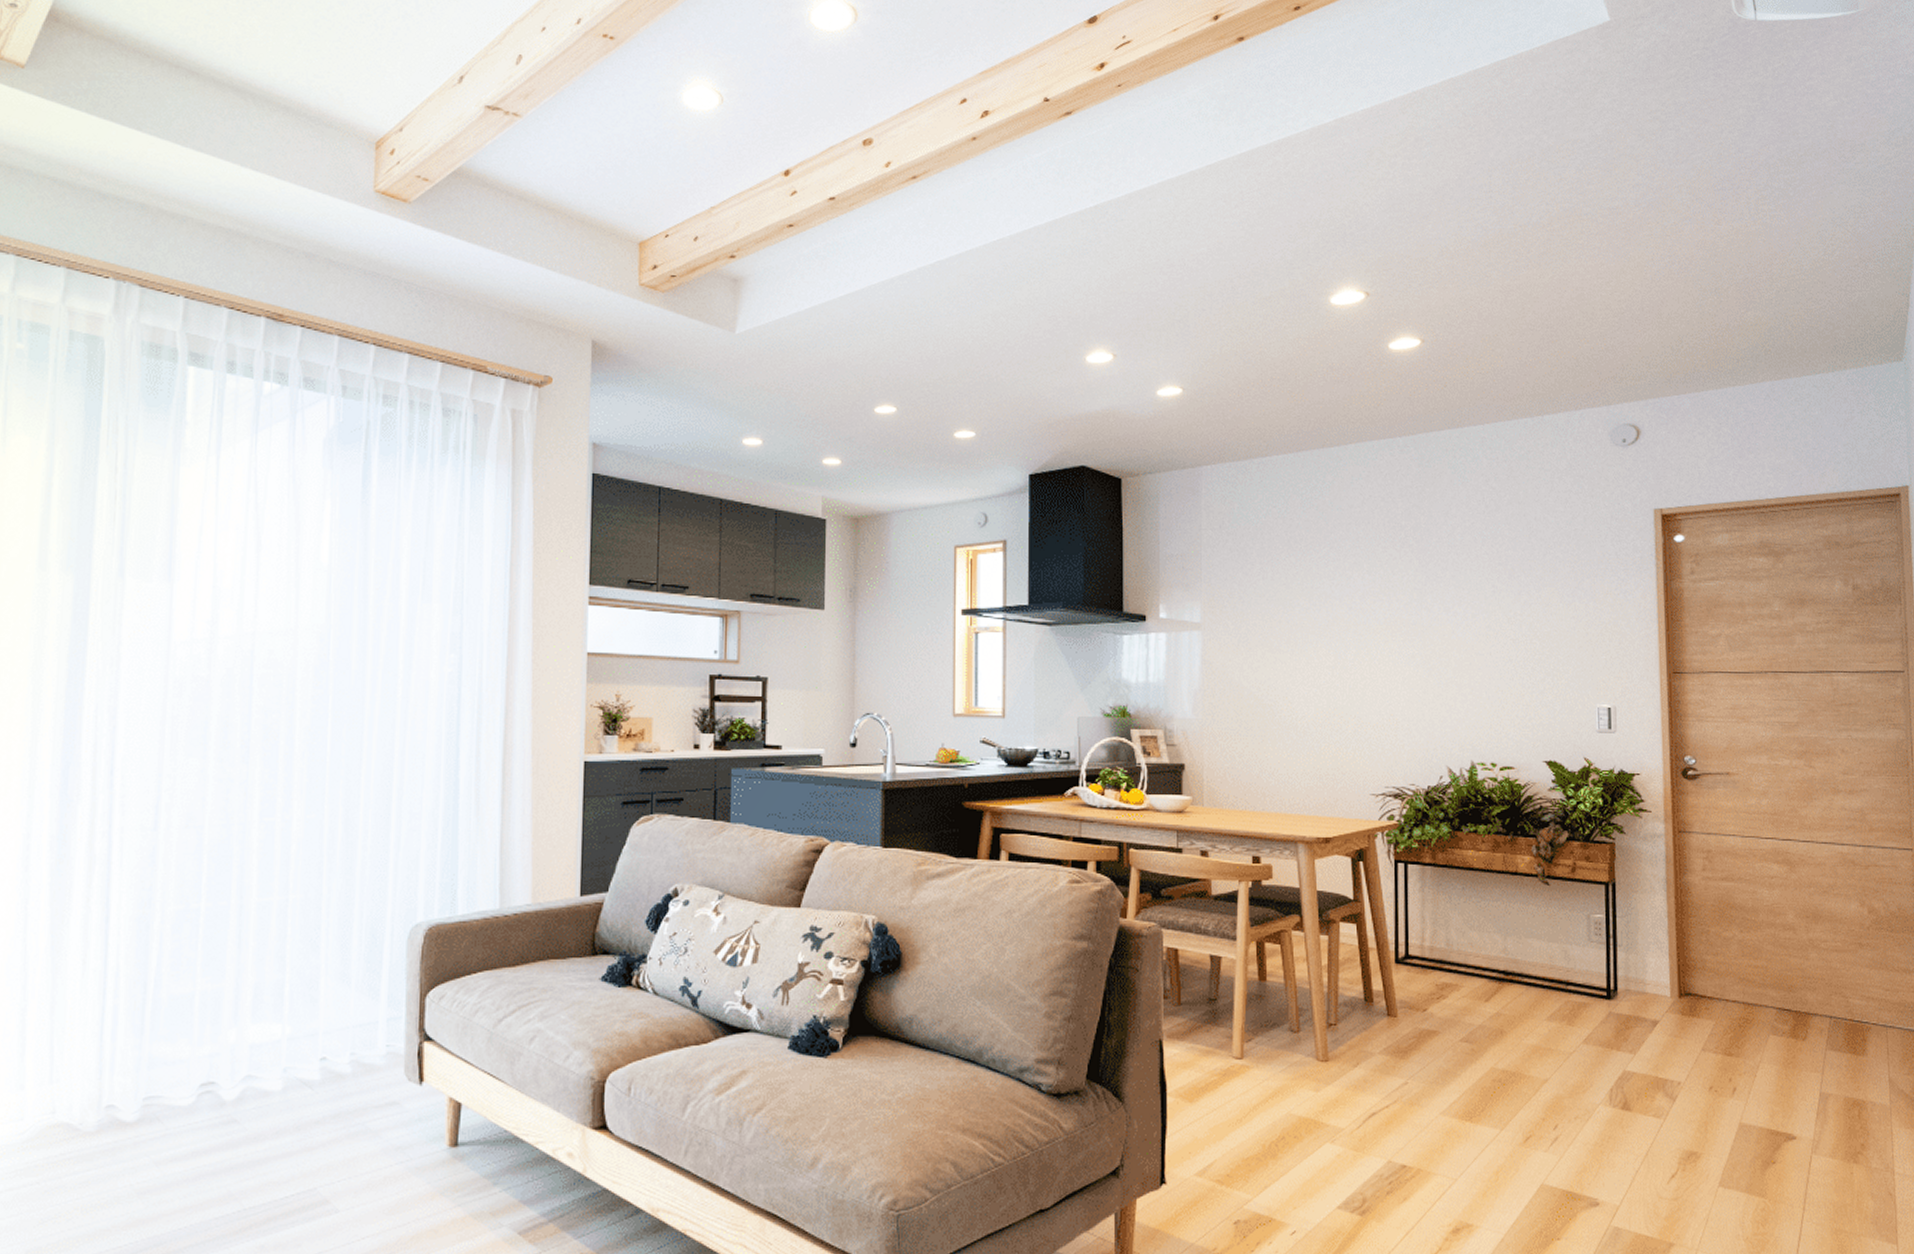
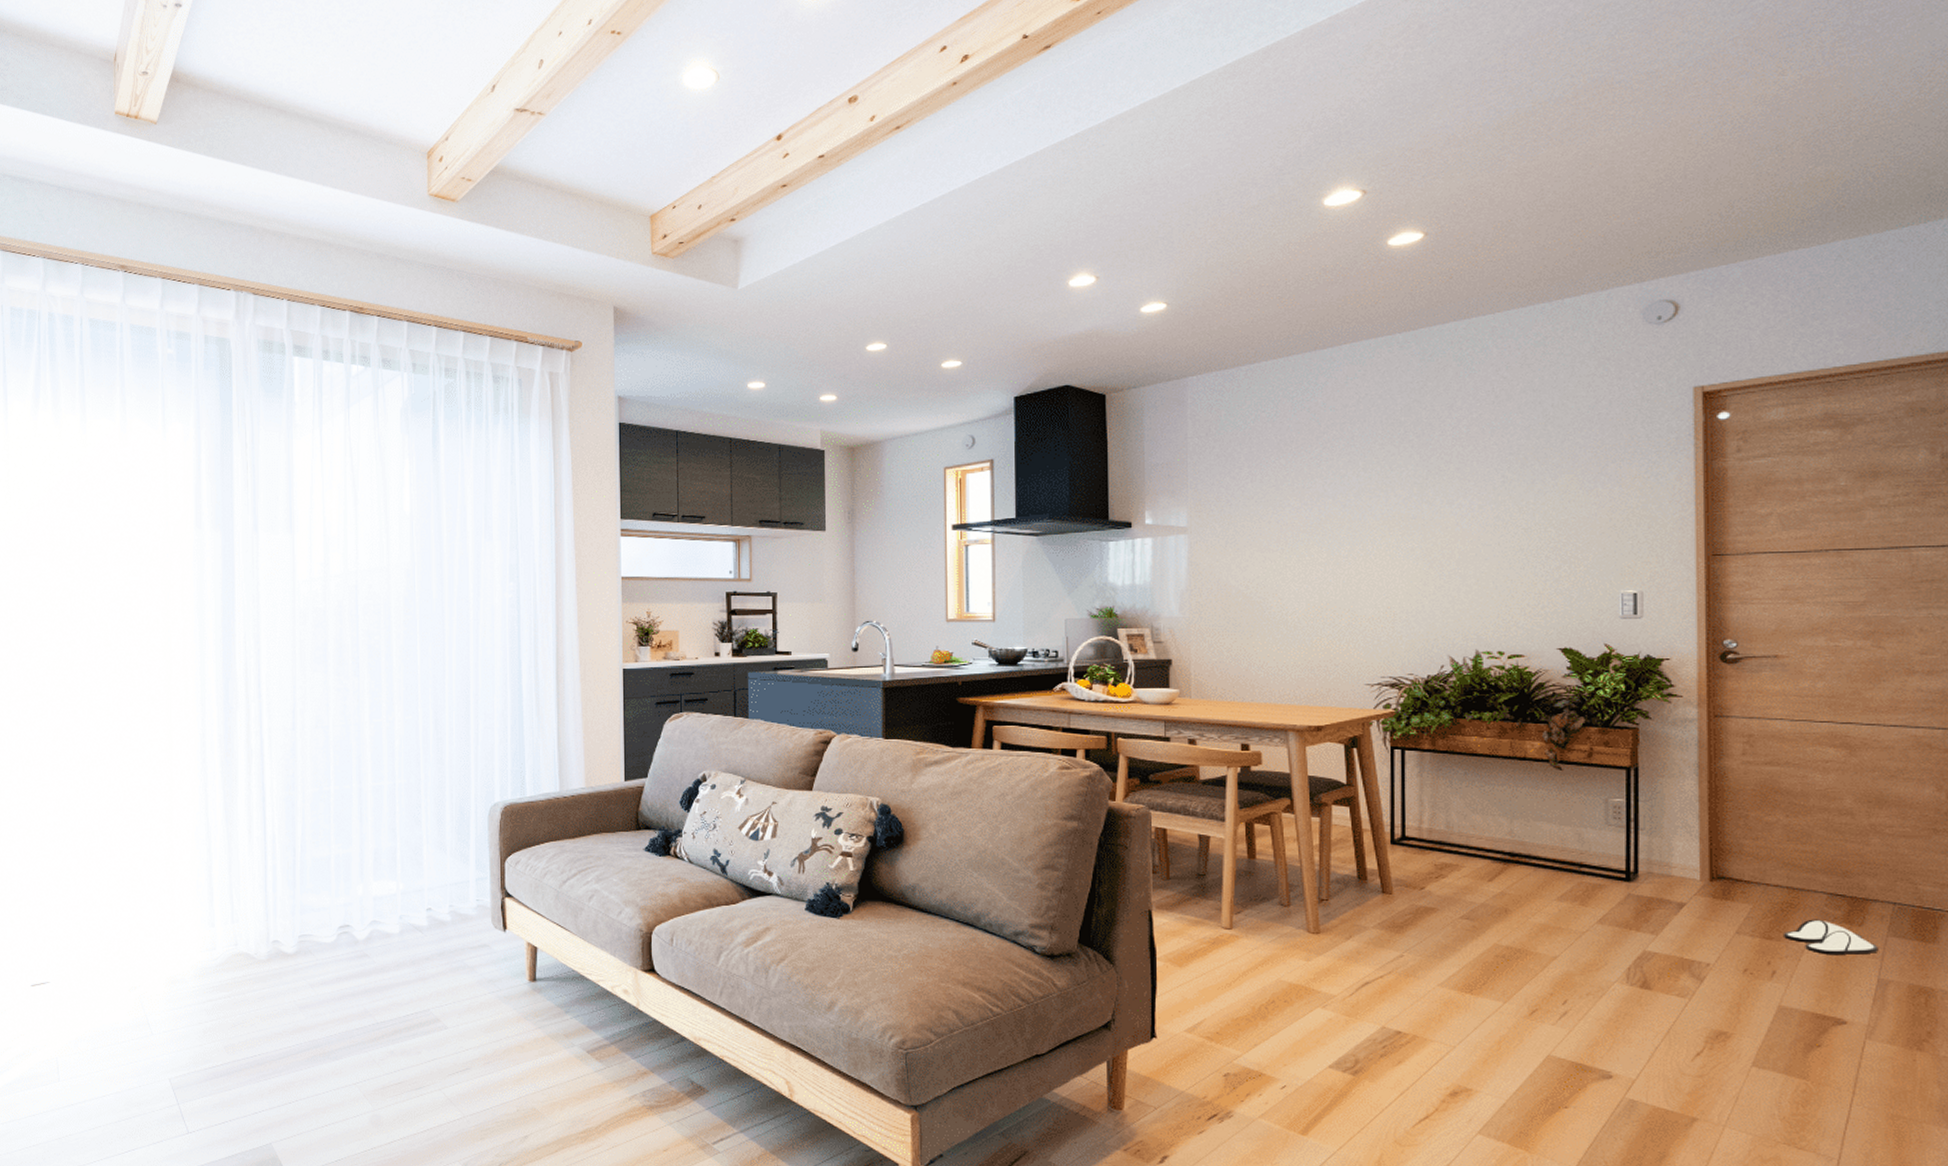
slippers: none [1742,1034,1820,1069] -> present [1784,919,1879,955]

